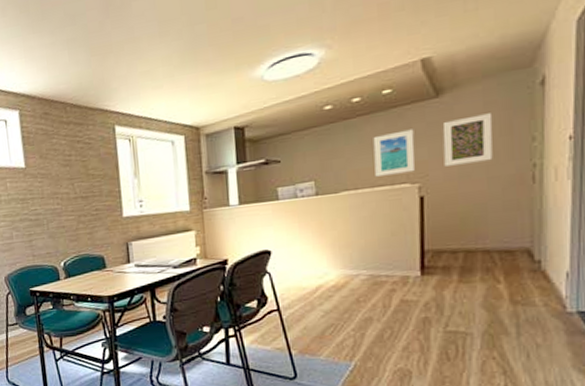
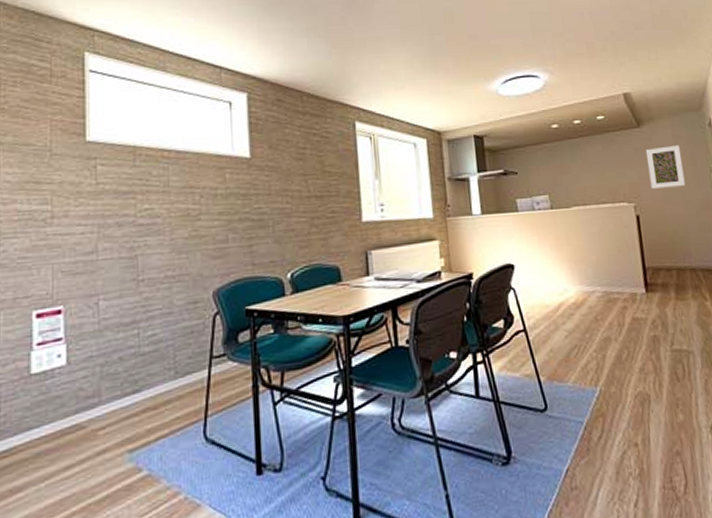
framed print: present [373,129,416,177] -> none [594,153,629,194]

